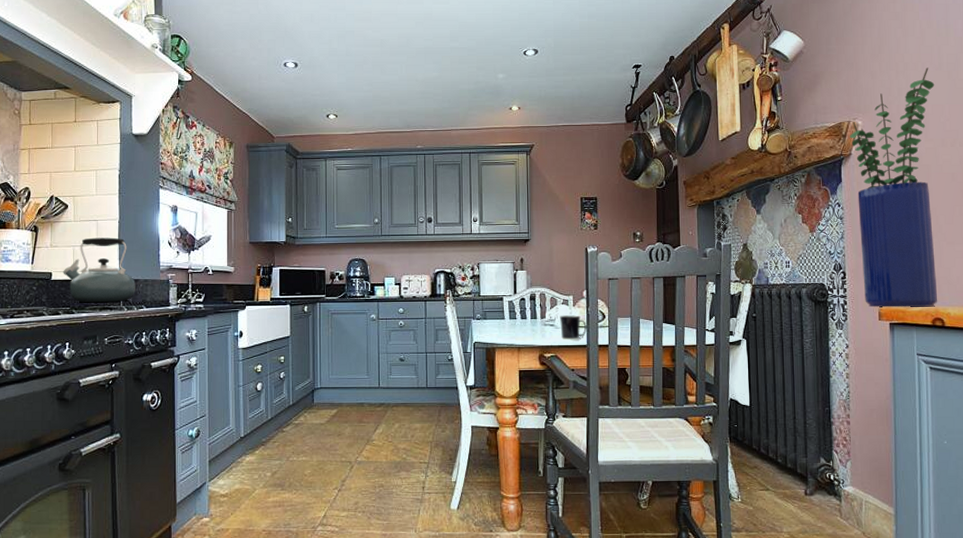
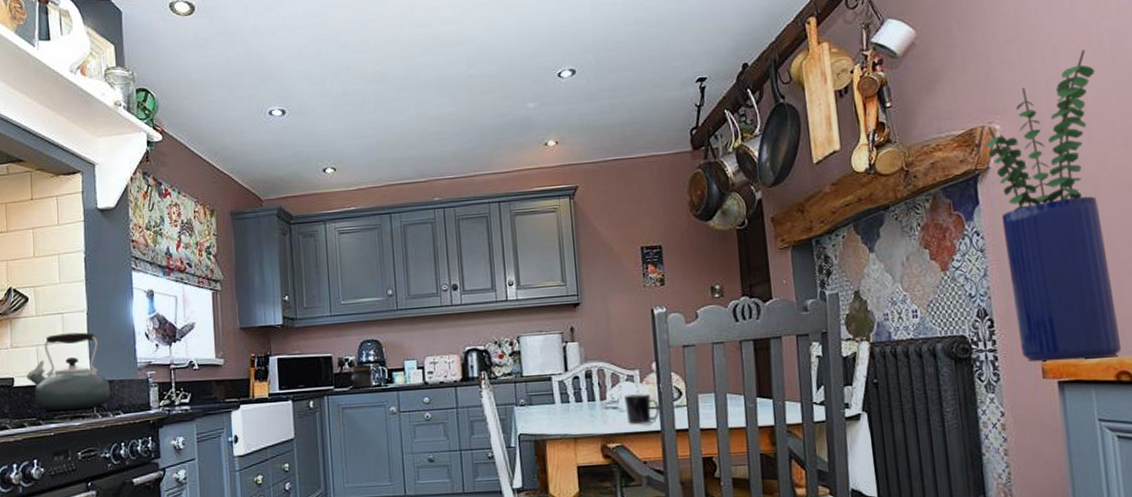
jar: none [338,279,360,299] -> present [348,365,376,390]

